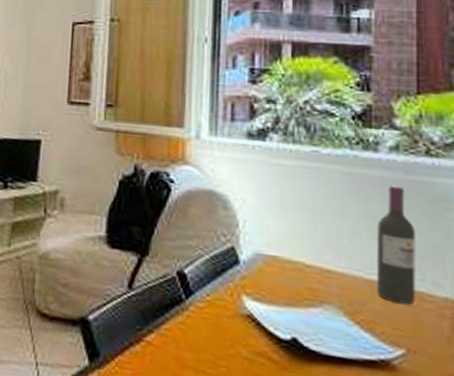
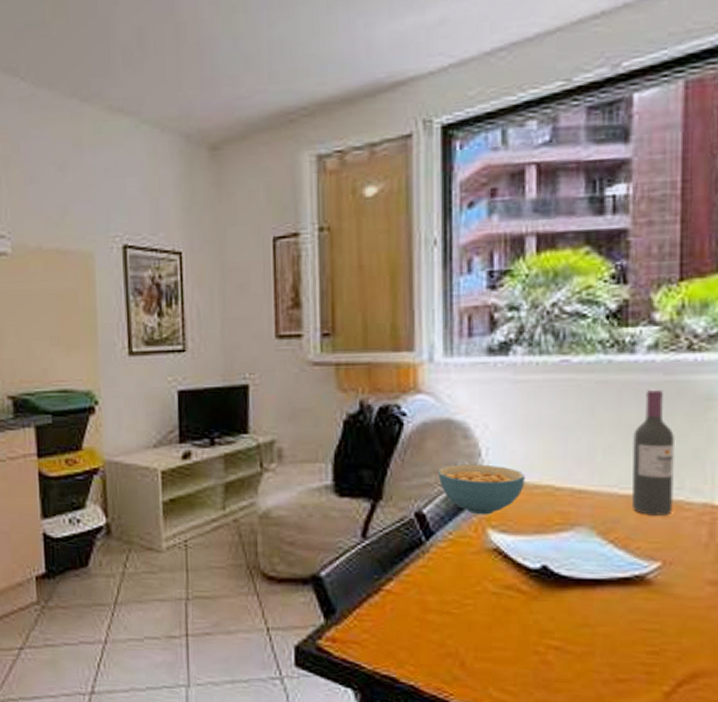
cereal bowl: none [199,232,278,282] -> present [437,464,525,515]

